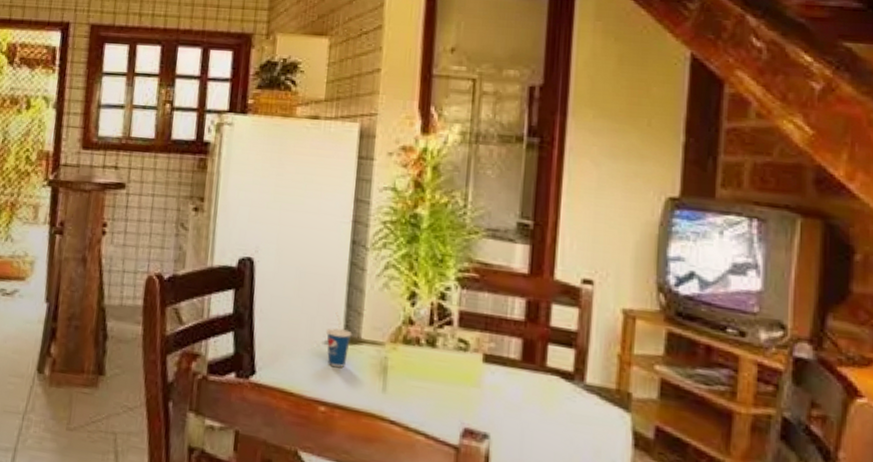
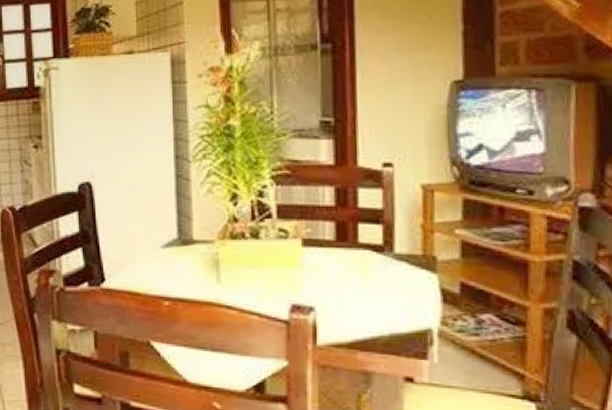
cup: present [325,312,352,367] -> none [161,220,185,266]

